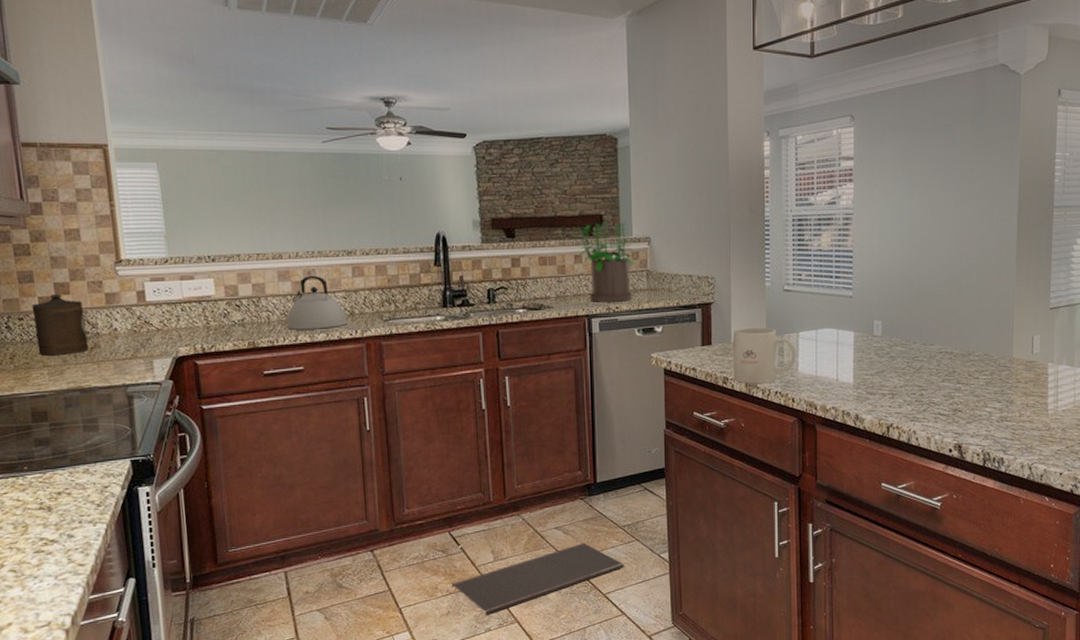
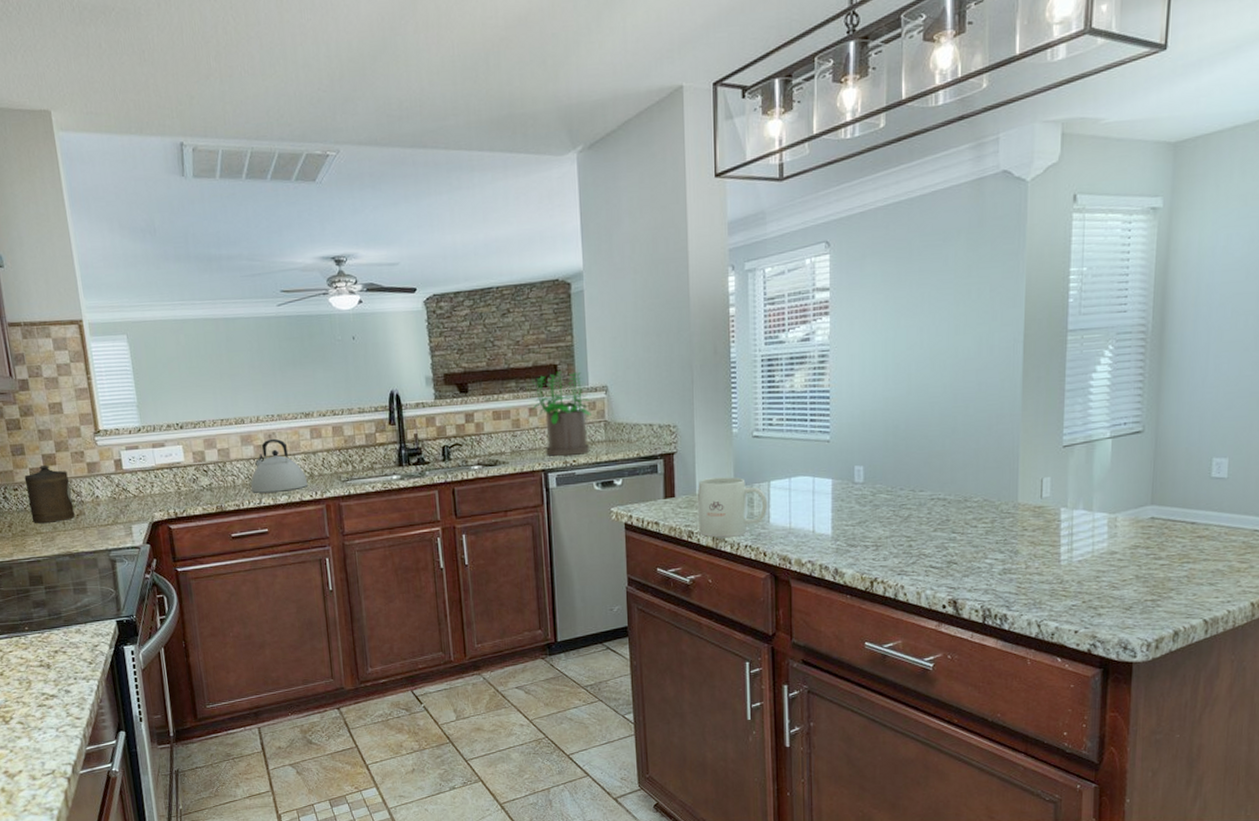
door mat: present [451,542,624,615] -> none [415,702,587,773]

